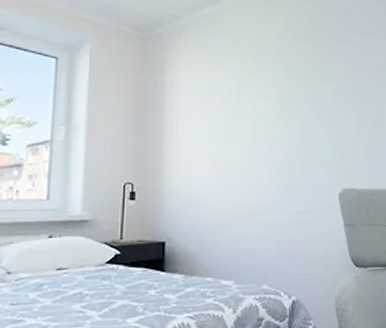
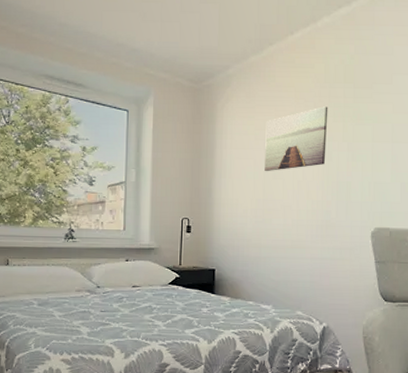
wall art: none [223,63,290,130] -> present [265,106,328,172]

